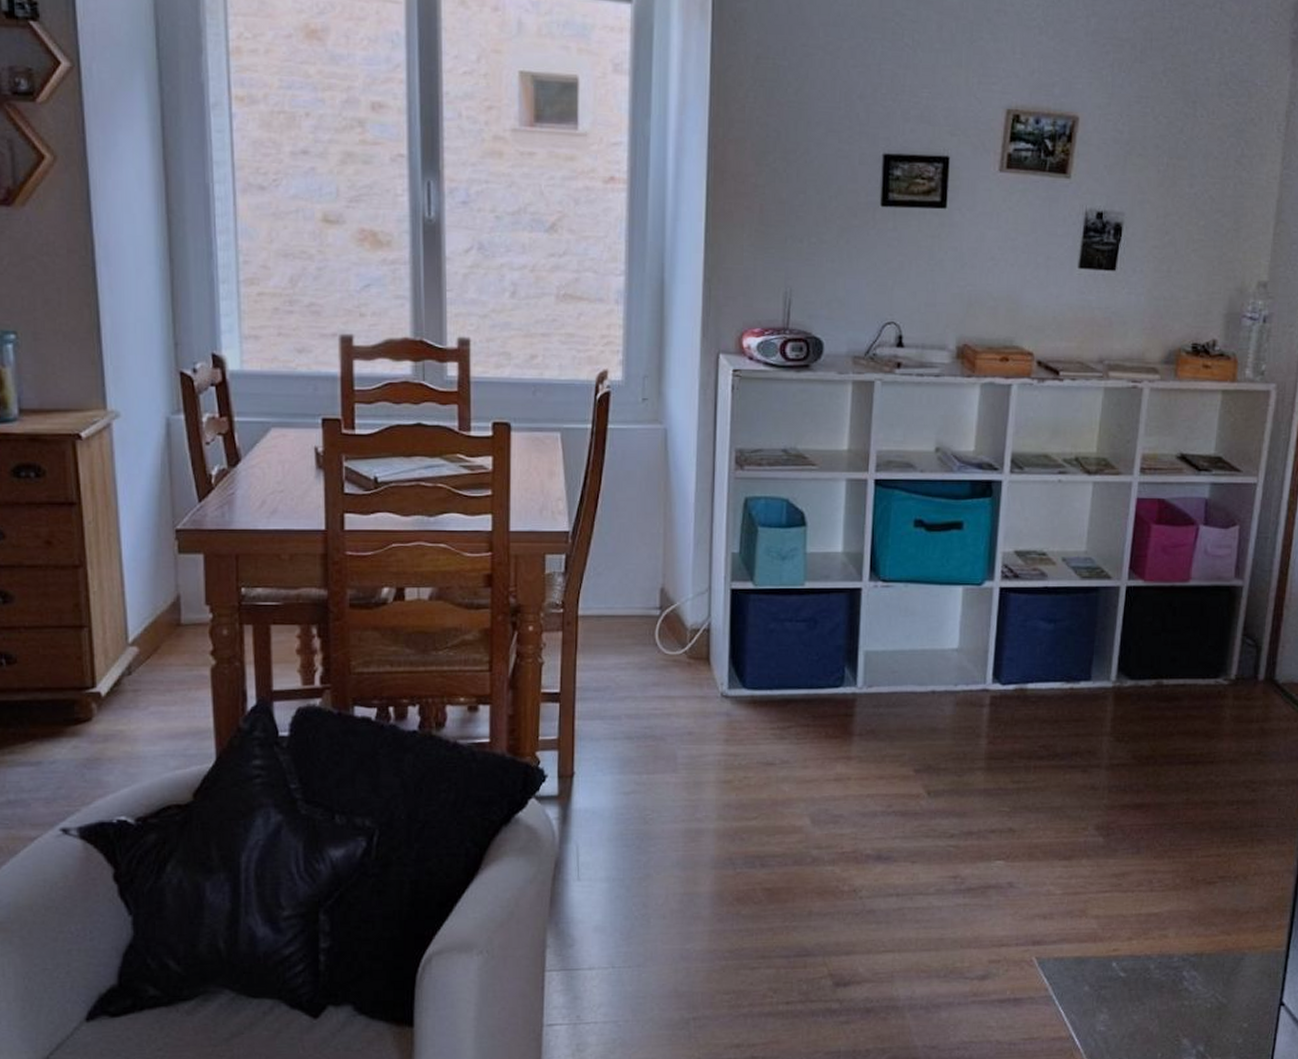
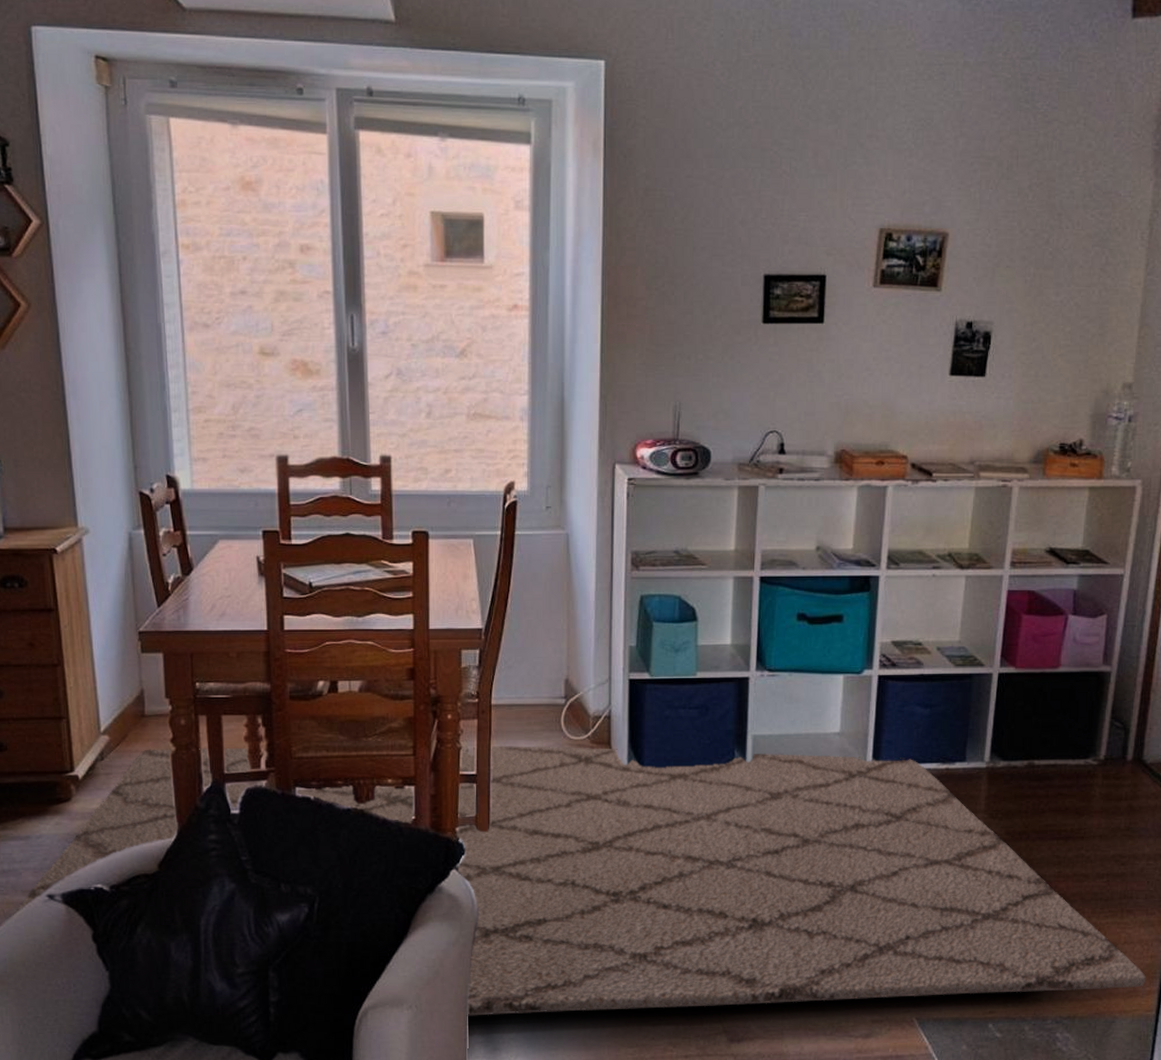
rug: none [18,660,1276,962] -> present [12,745,1146,1016]

